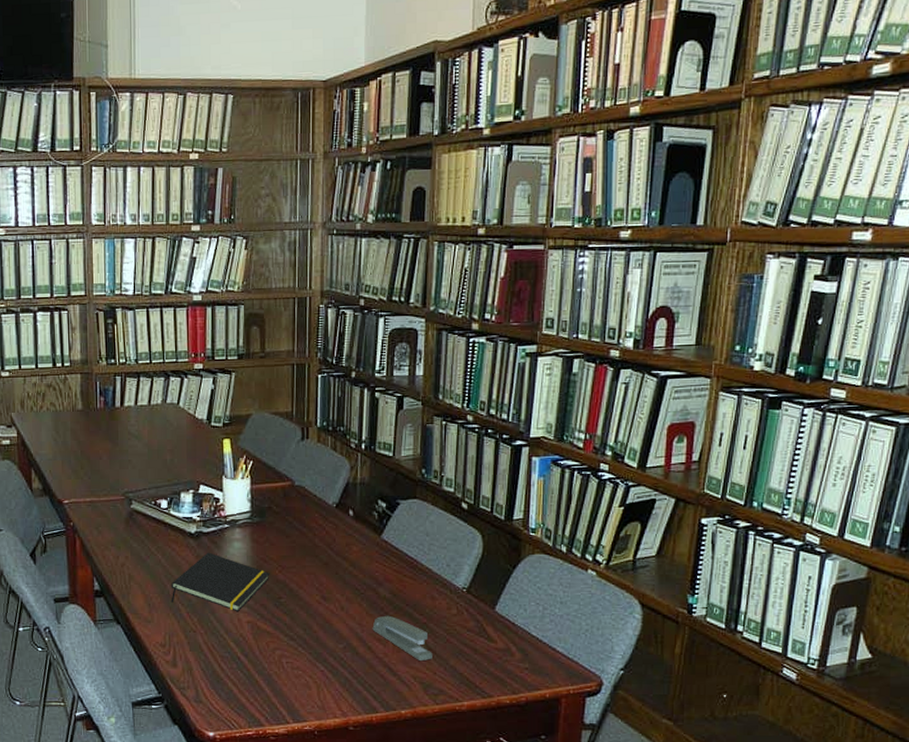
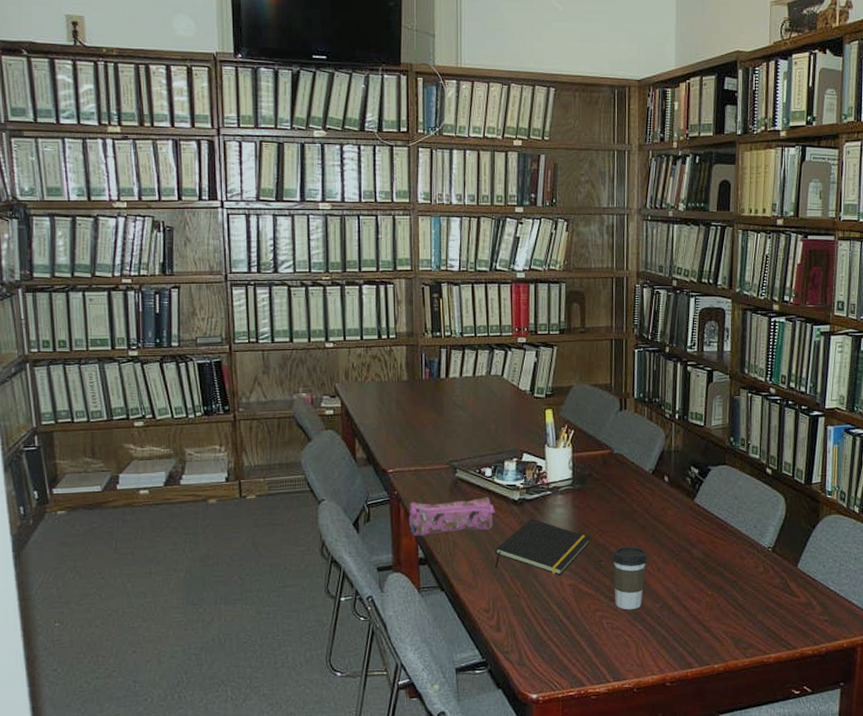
pencil case: none [84,529,171,568] -> present [408,497,495,536]
coffee cup: none [292,583,331,650] -> present [612,546,648,610]
stapler: present [372,615,432,660] -> none [687,575,742,617]

